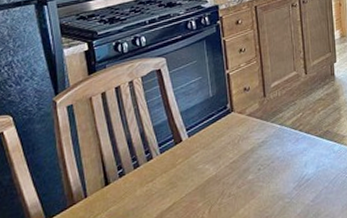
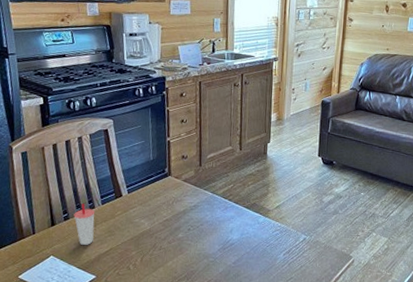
cup: none [130,155,154,203] -> present [74,204,95,245]

